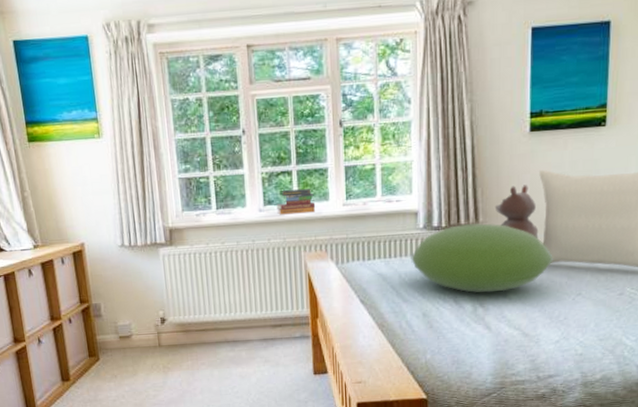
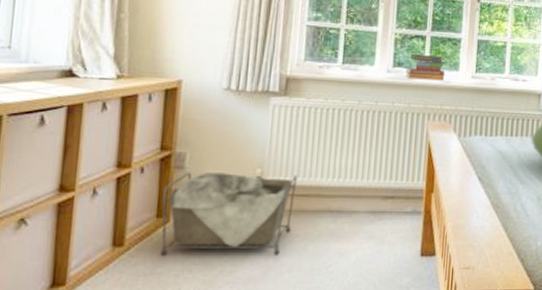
laundry basket: none [89,313,197,387] -> present [161,172,297,257]

